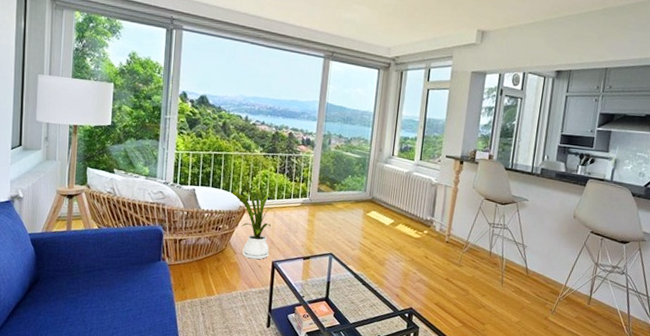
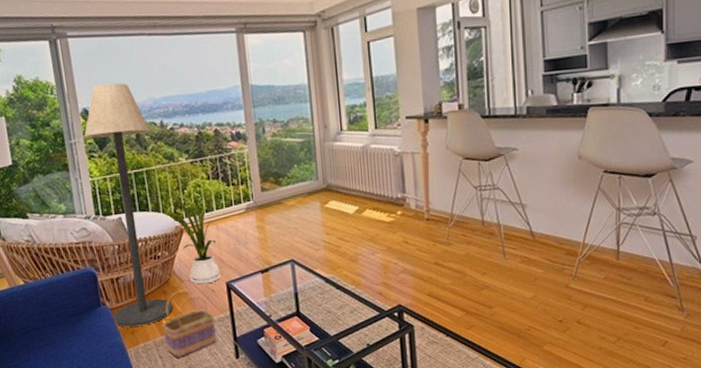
floor lamp: none [169,74,236,285] -> present [84,82,174,327]
basket: none [209,260,256,317] -> present [162,290,216,357]

